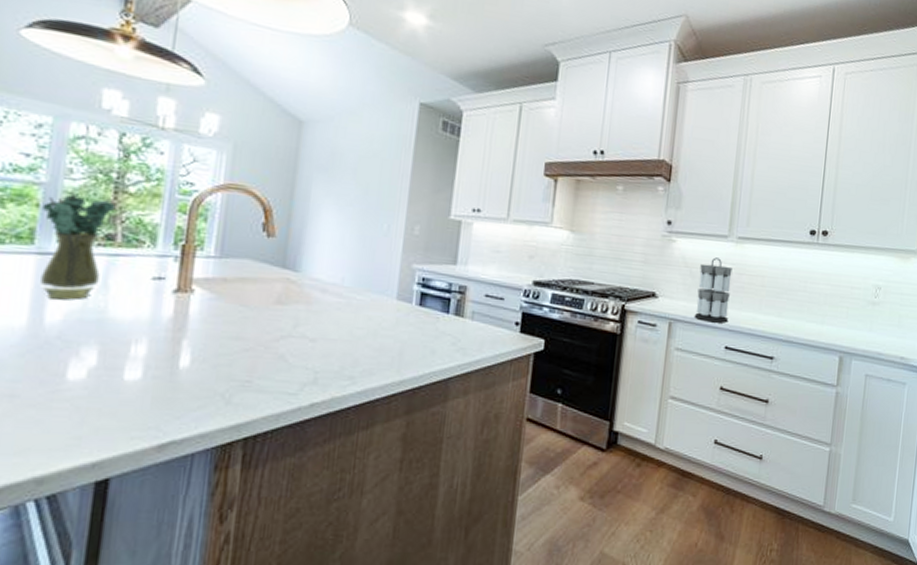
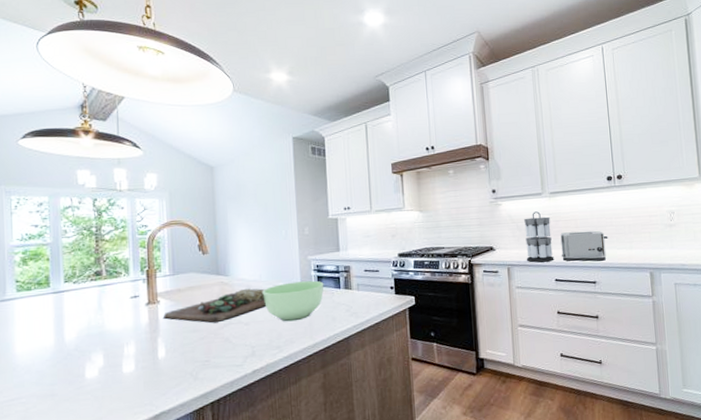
vase: present [39,189,116,301] -> none [51,244,99,324]
cutting board: none [194,292,346,333] -> present [162,288,267,324]
bowl: none [341,294,429,347] -> present [262,280,324,322]
toaster: none [738,290,798,333] -> present [560,230,608,262]

